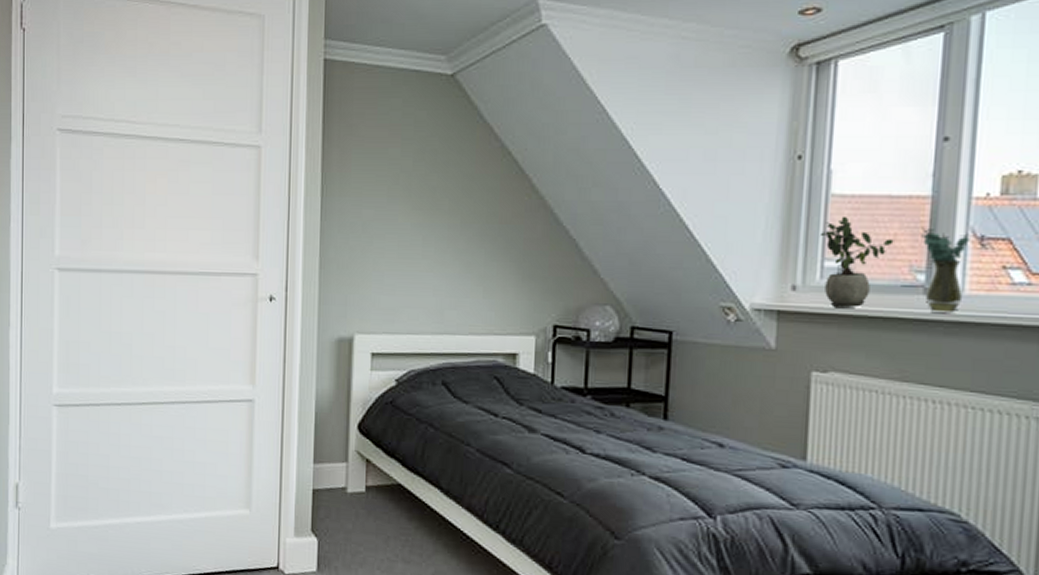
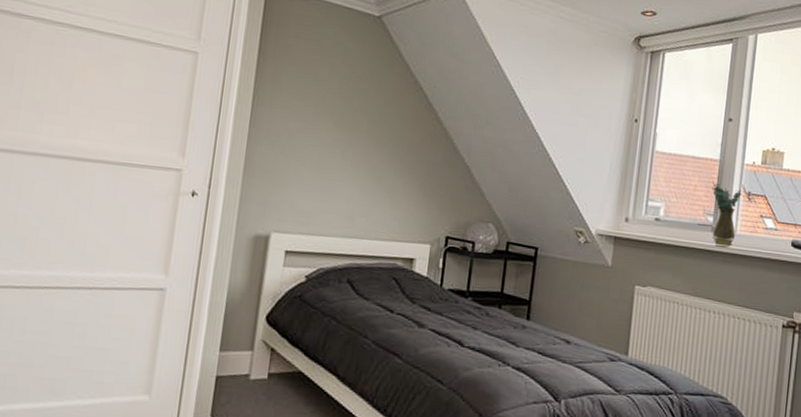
potted plant: present [819,215,894,309] -> none [646,168,694,239]

